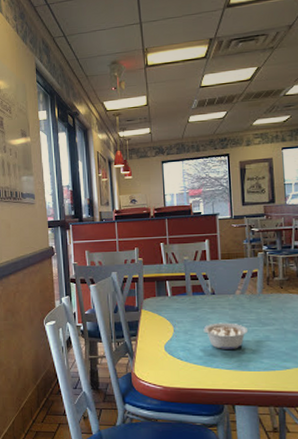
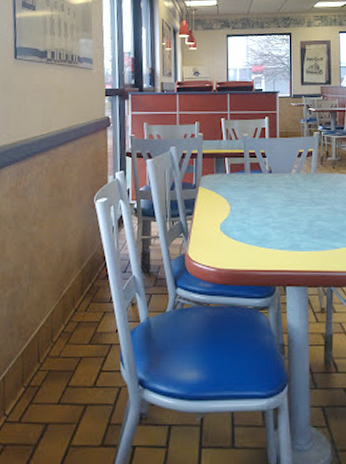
legume: present [202,322,249,349] -> none [258,201,302,229]

